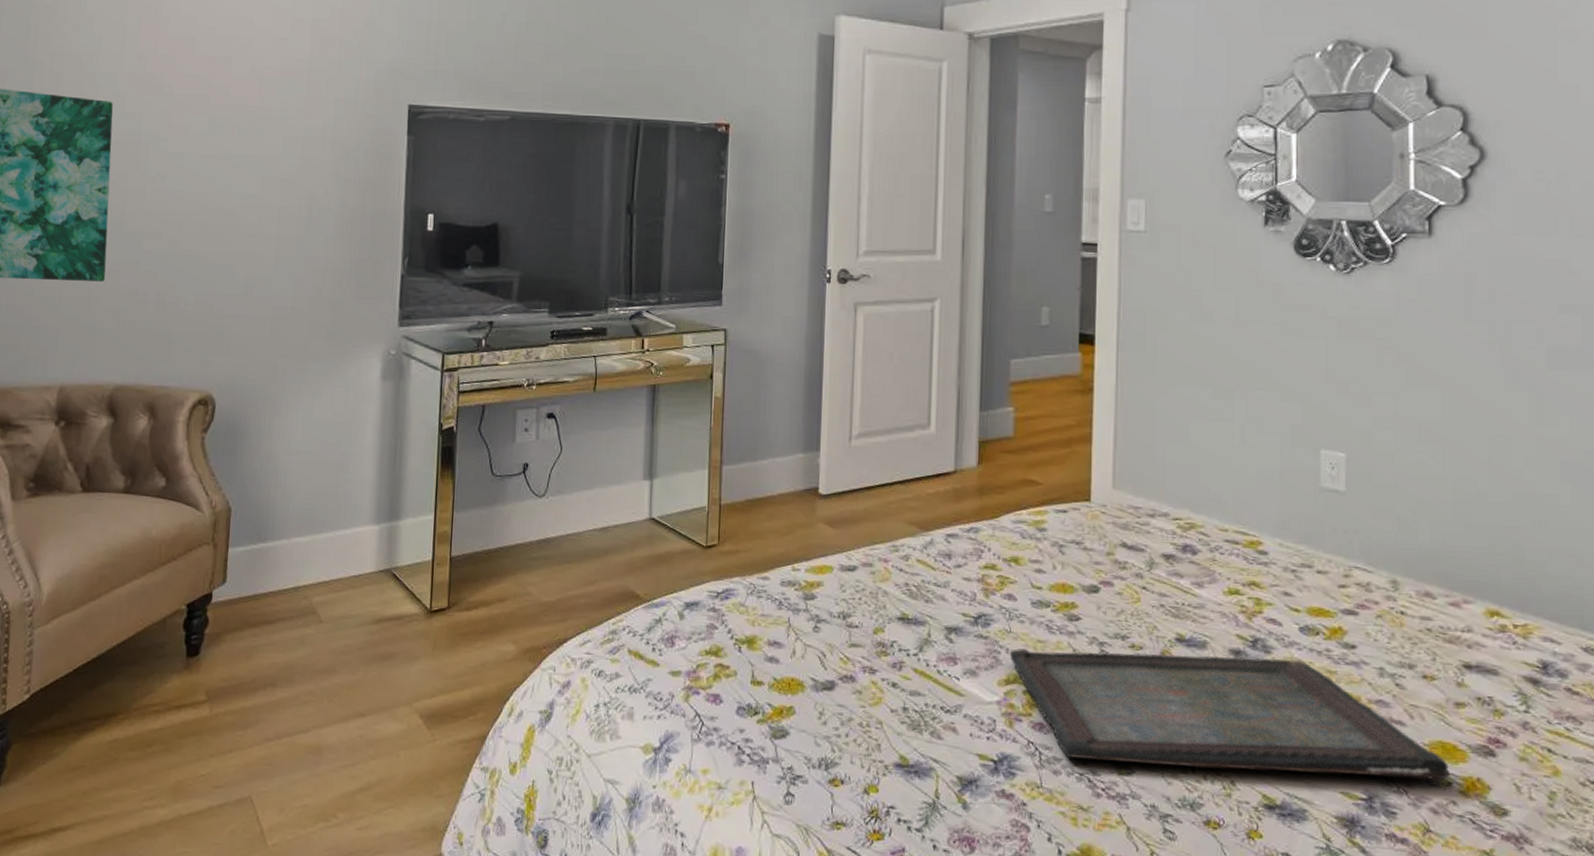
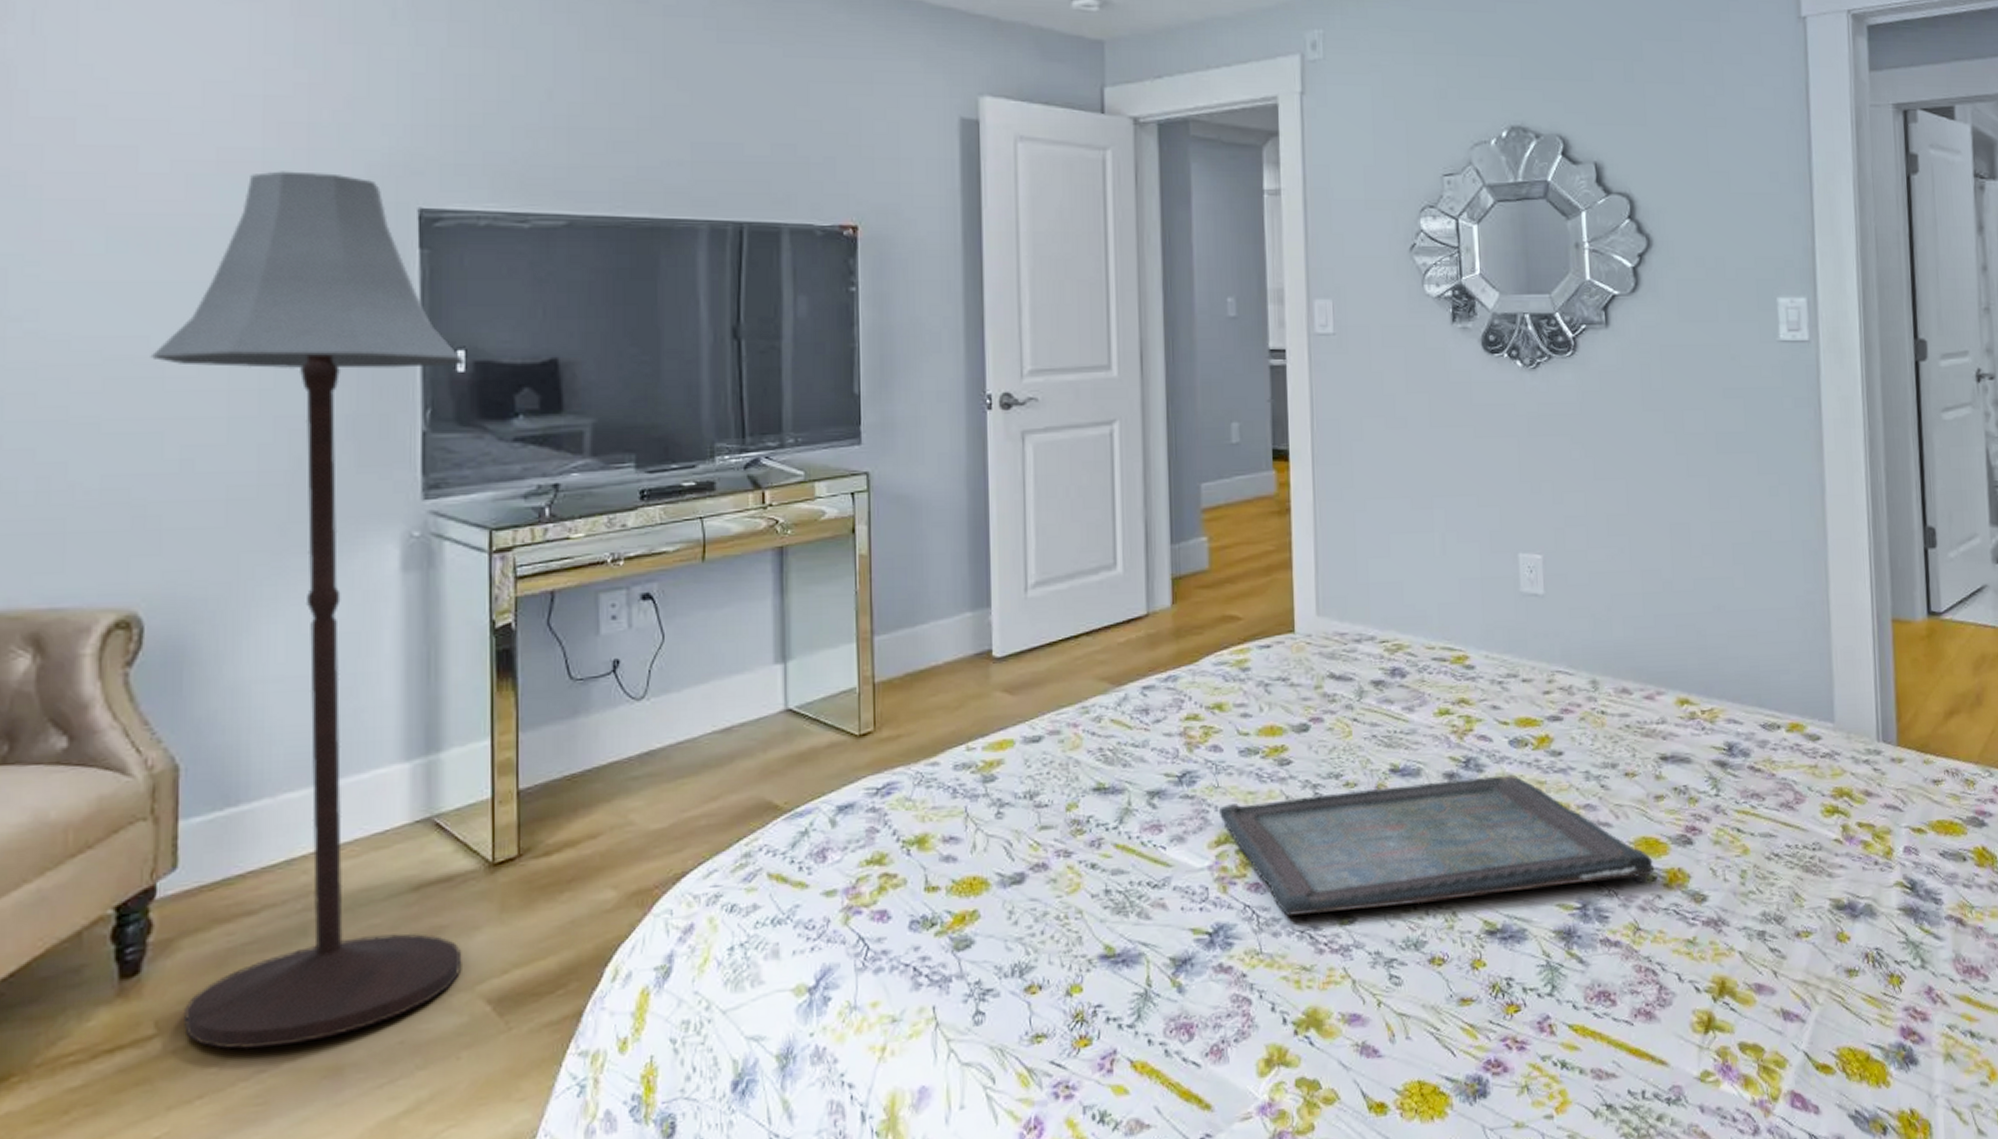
floor lamp: none [223,75,434,724] -> present [150,171,465,1049]

